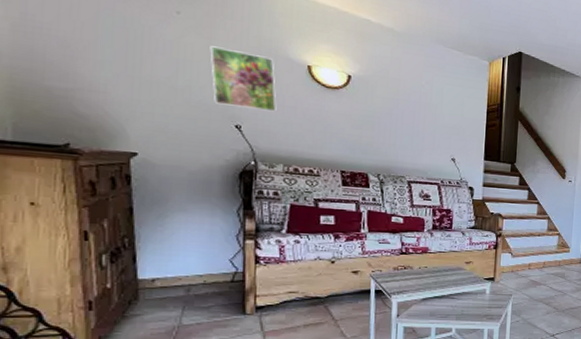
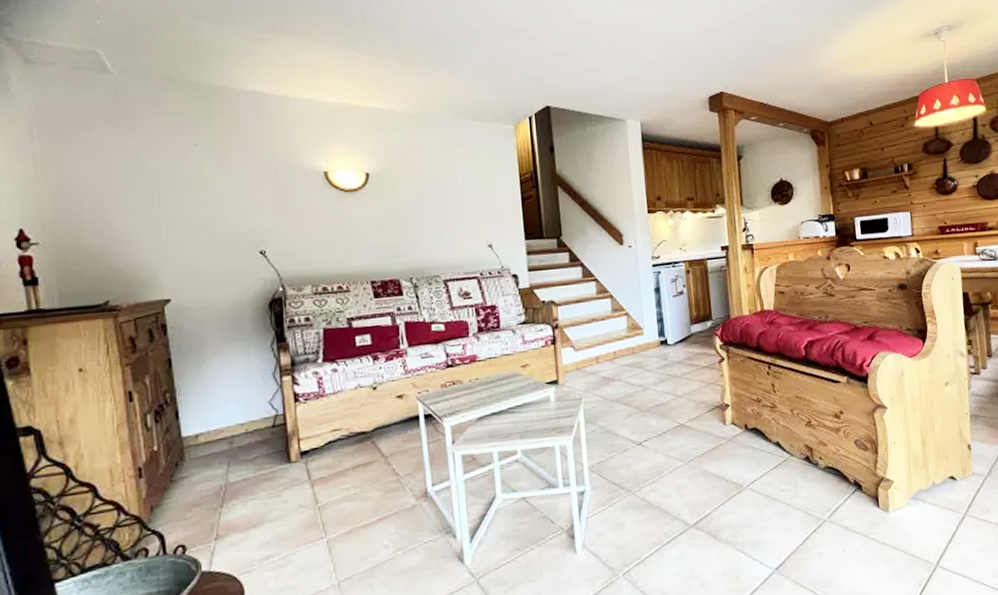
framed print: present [210,45,277,112] -> none [228,171,298,232]

